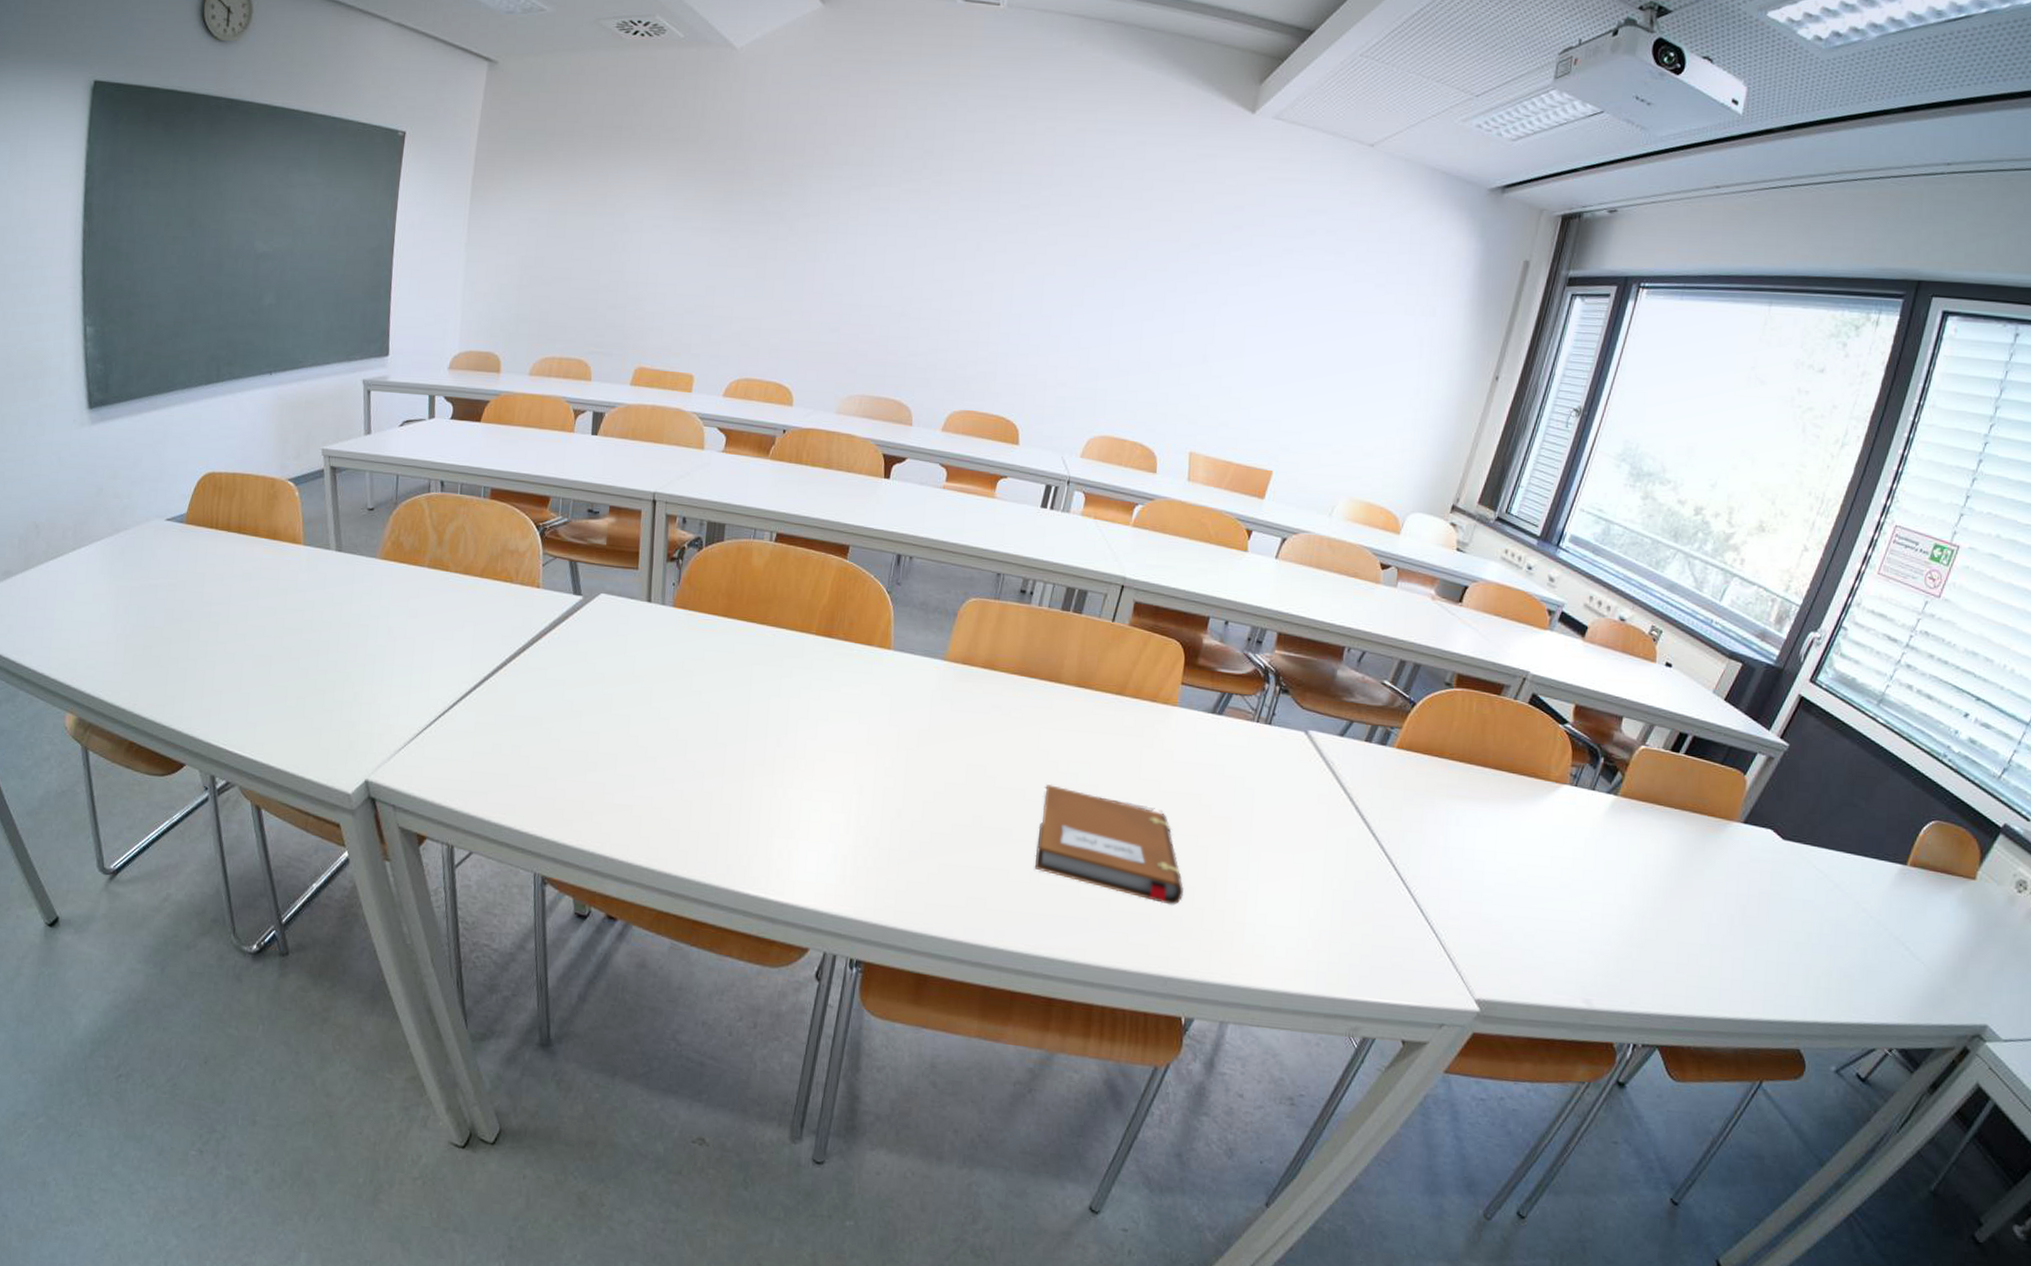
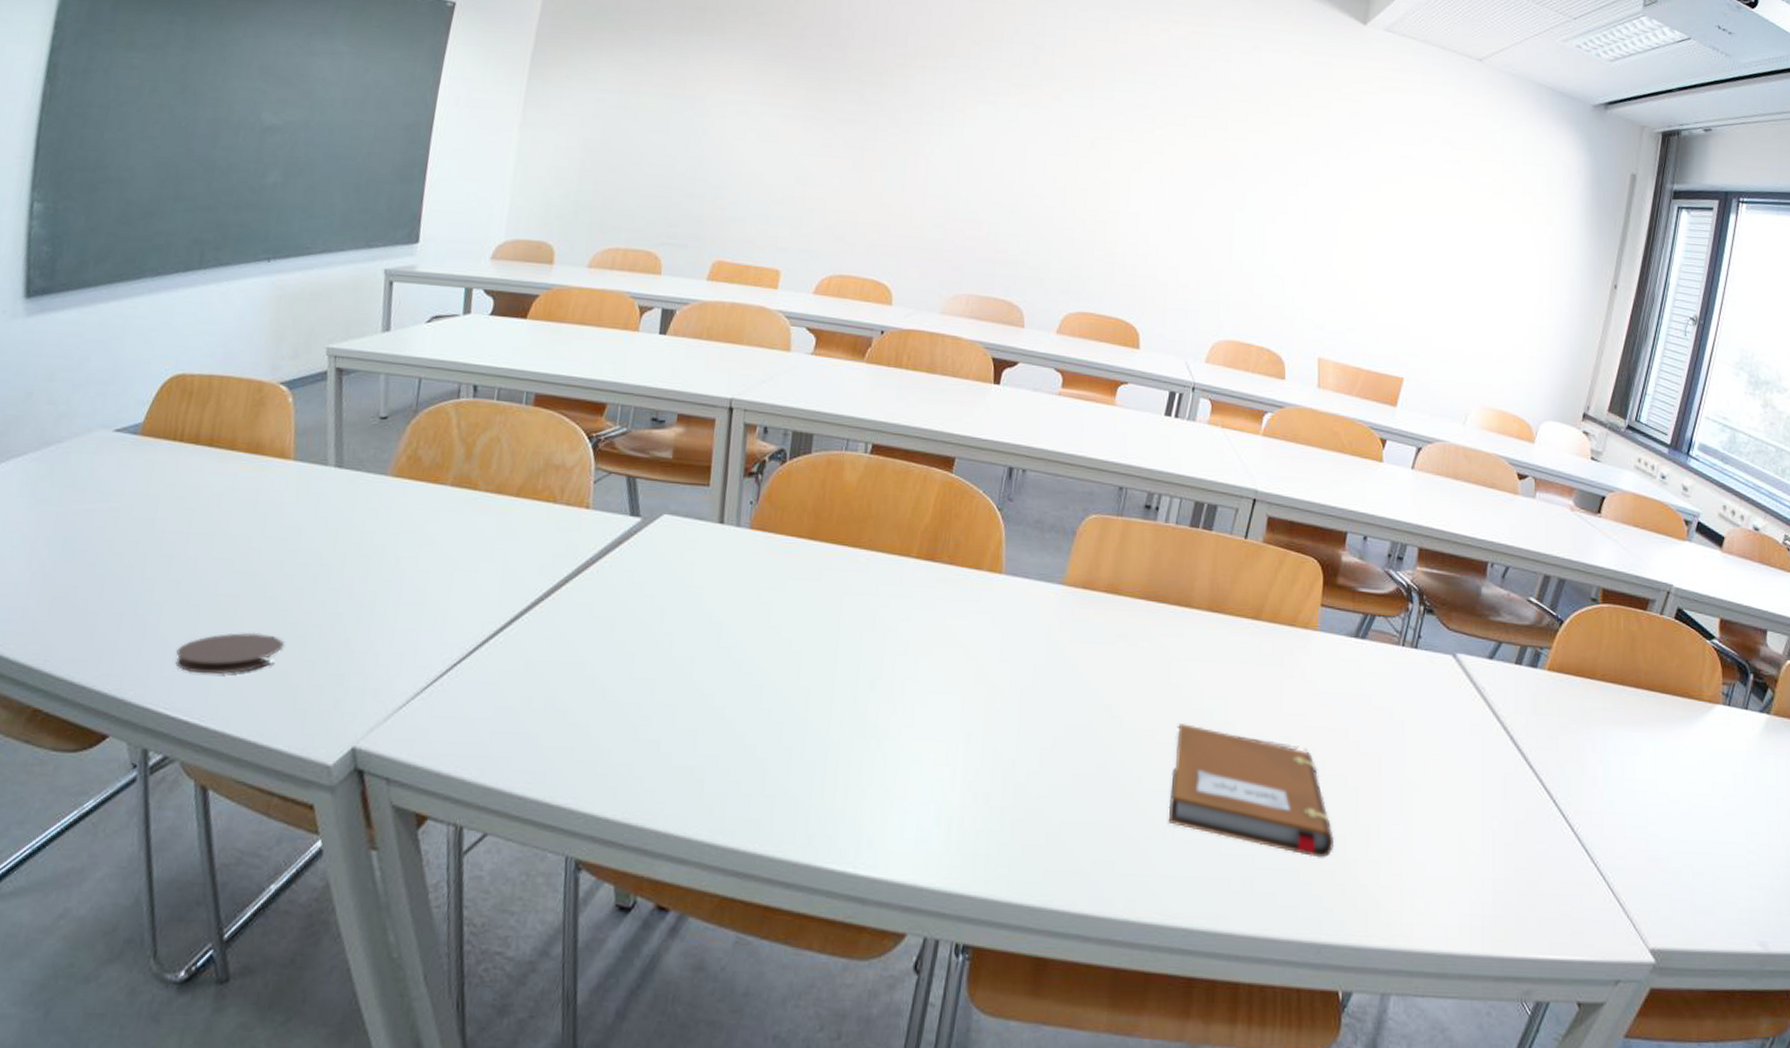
coaster: none [228,686,308,720] -> present [175,632,285,675]

